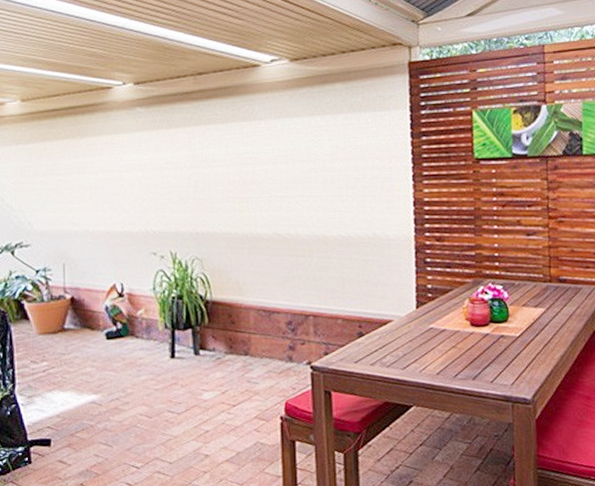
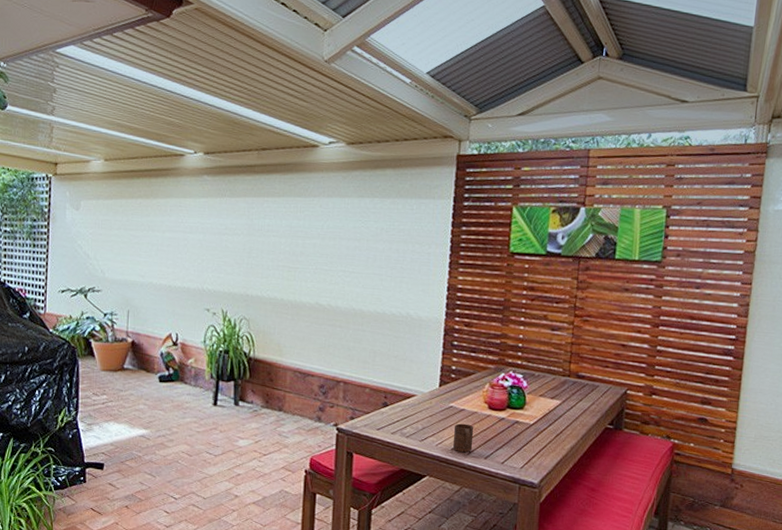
cup: none [437,344,459,375] -> present [453,423,474,452]

